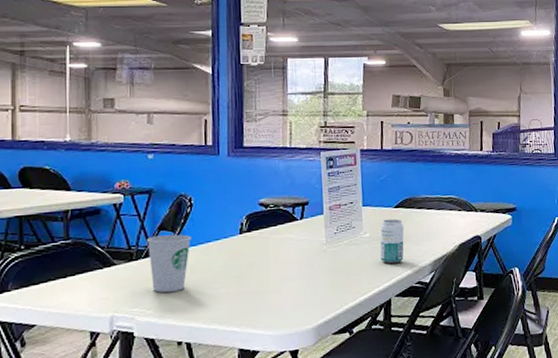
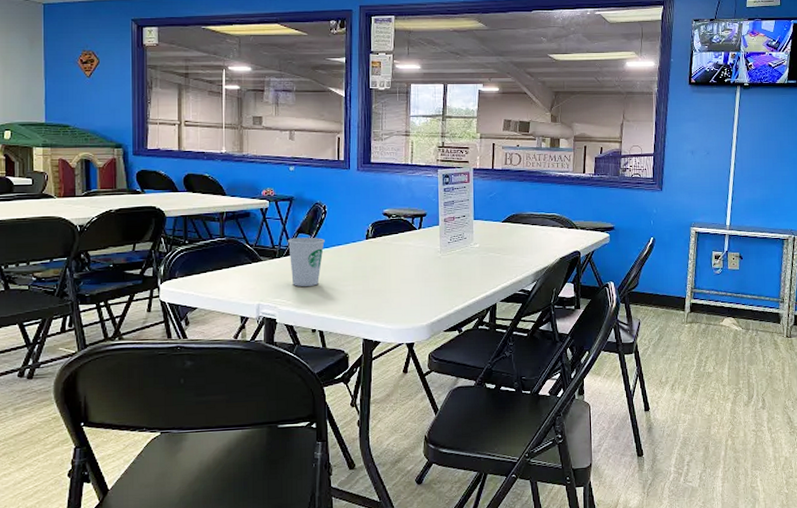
beverage can: present [380,219,405,264] -> none [488,232,511,273]

